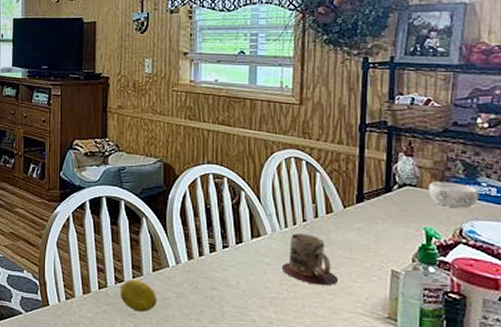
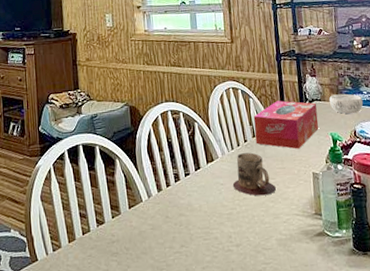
fruit: present [120,279,157,312] -> none [101,219,136,250]
tissue box: none [318,179,410,240] -> present [253,100,319,149]

